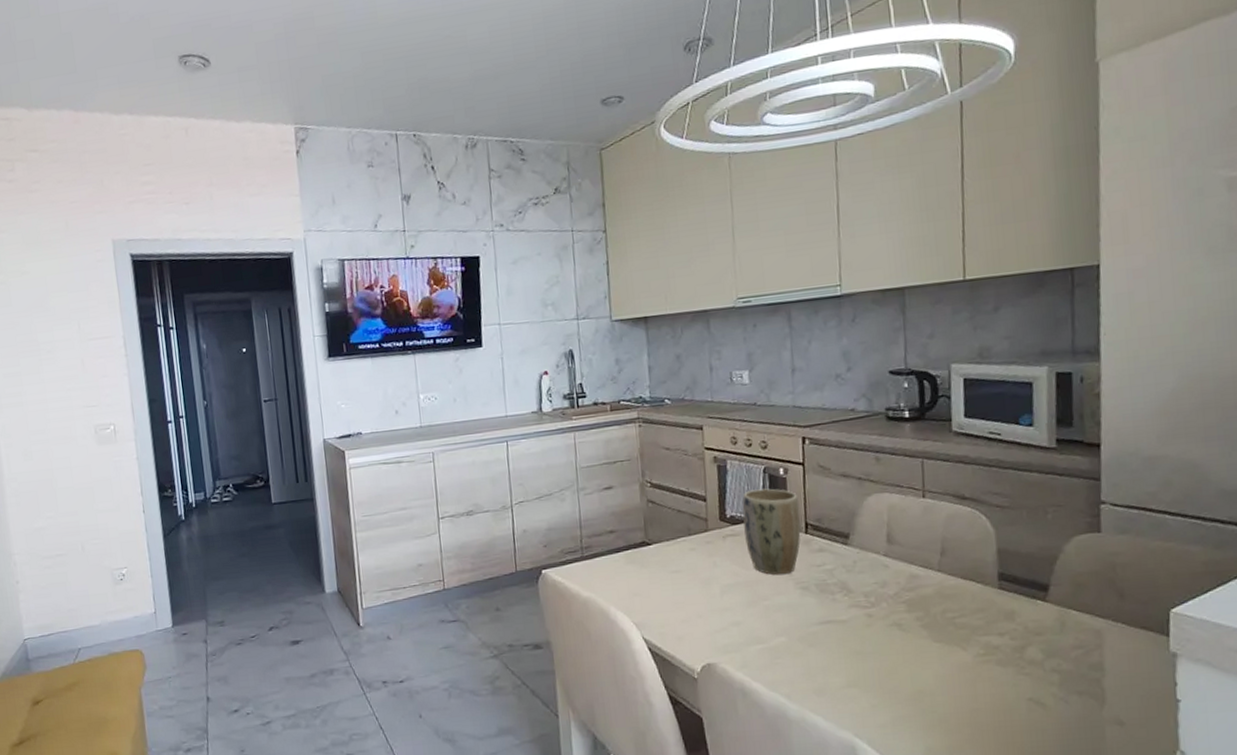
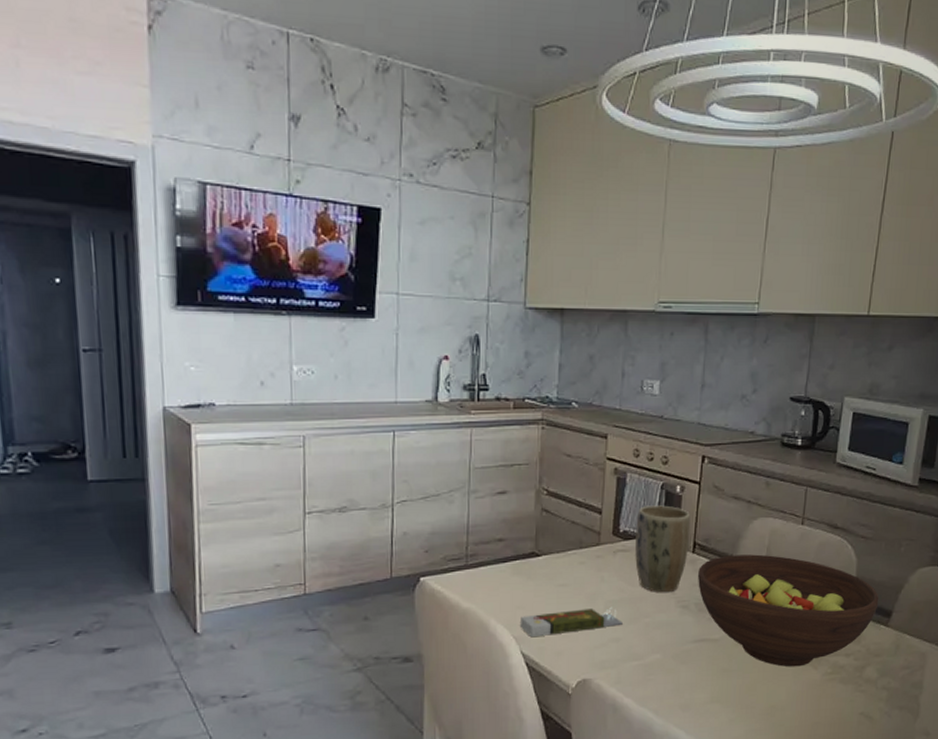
matchbox: none [638,590,741,623] -> present [519,606,623,638]
fruit bowl: none [814,531,1030,649] -> present [698,554,879,667]

